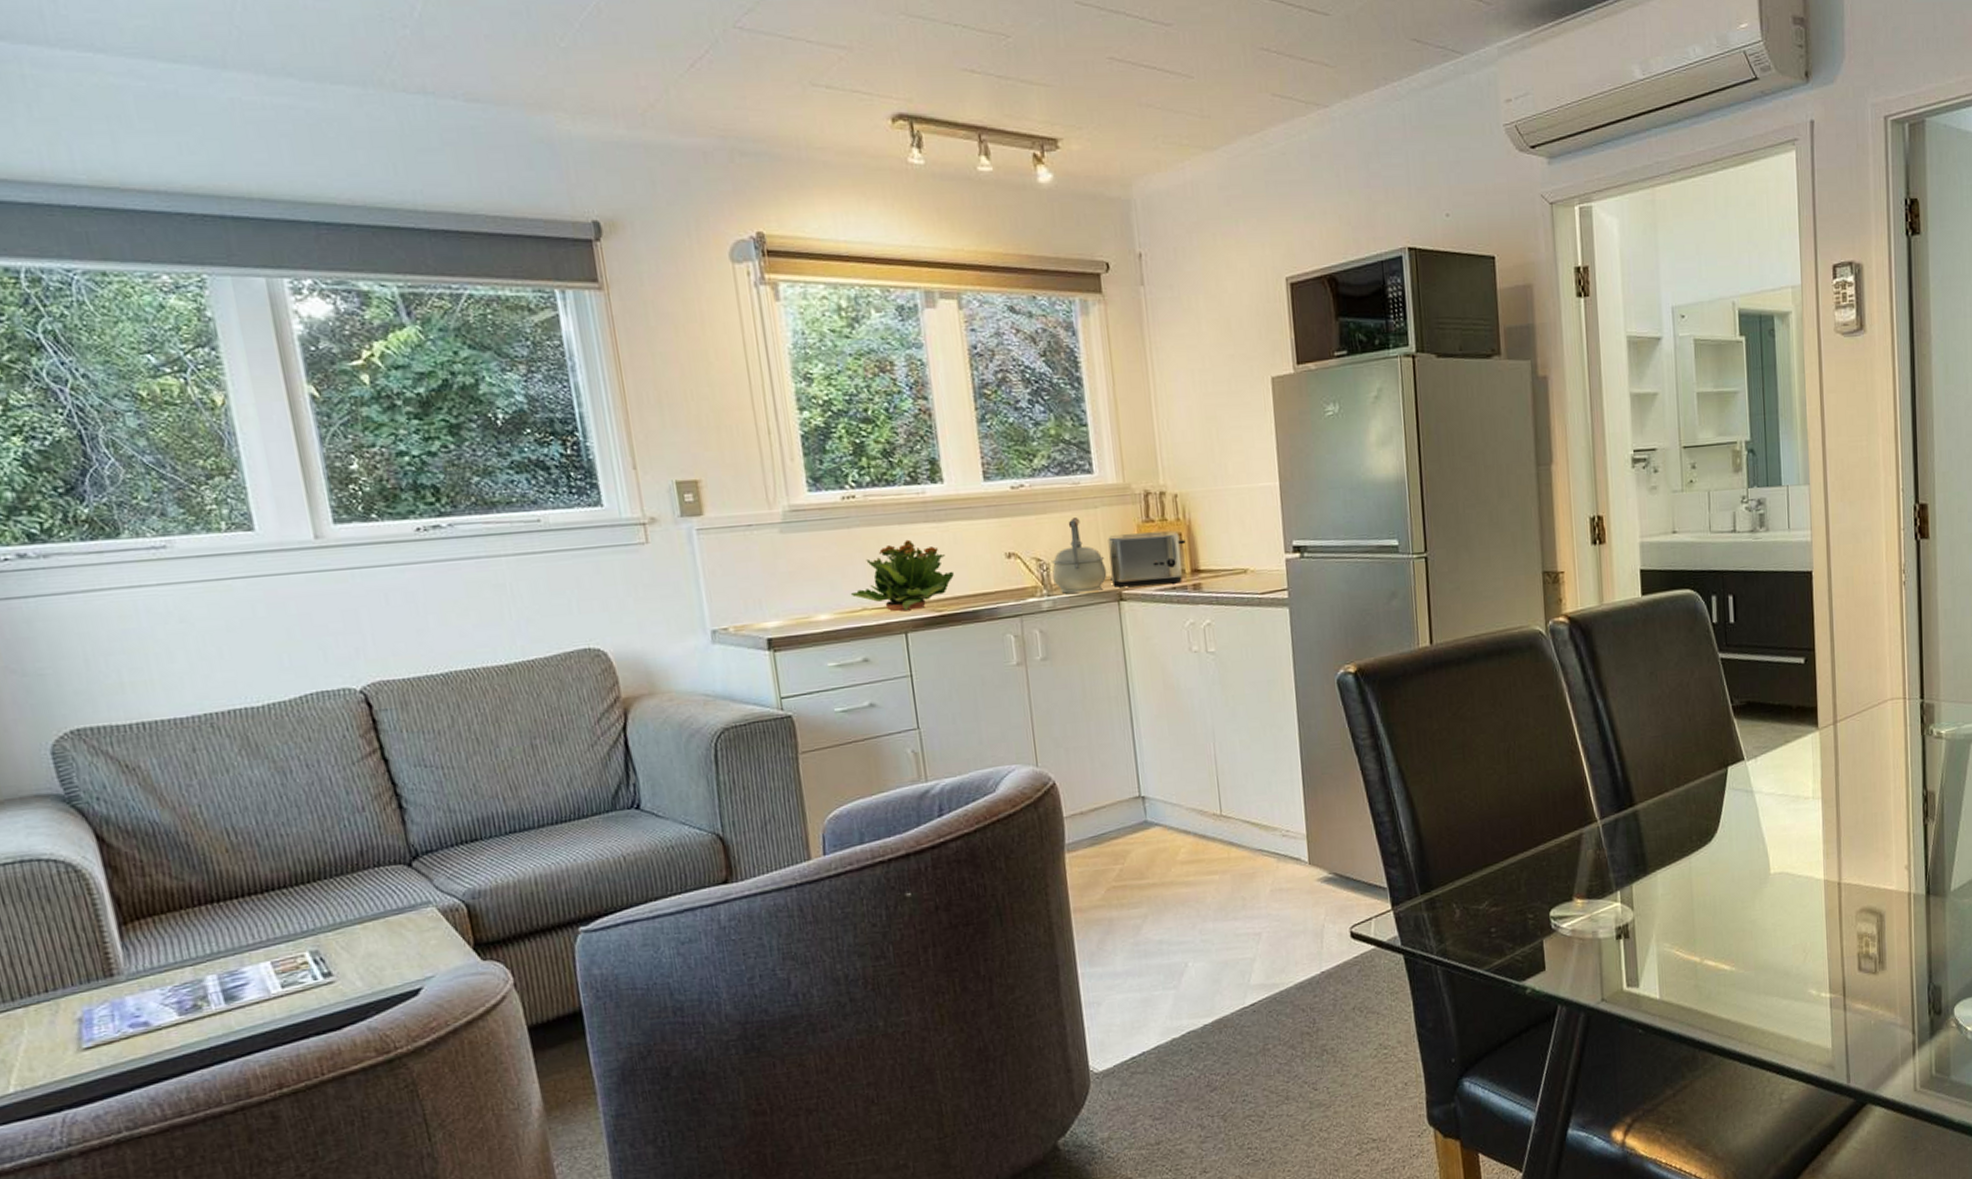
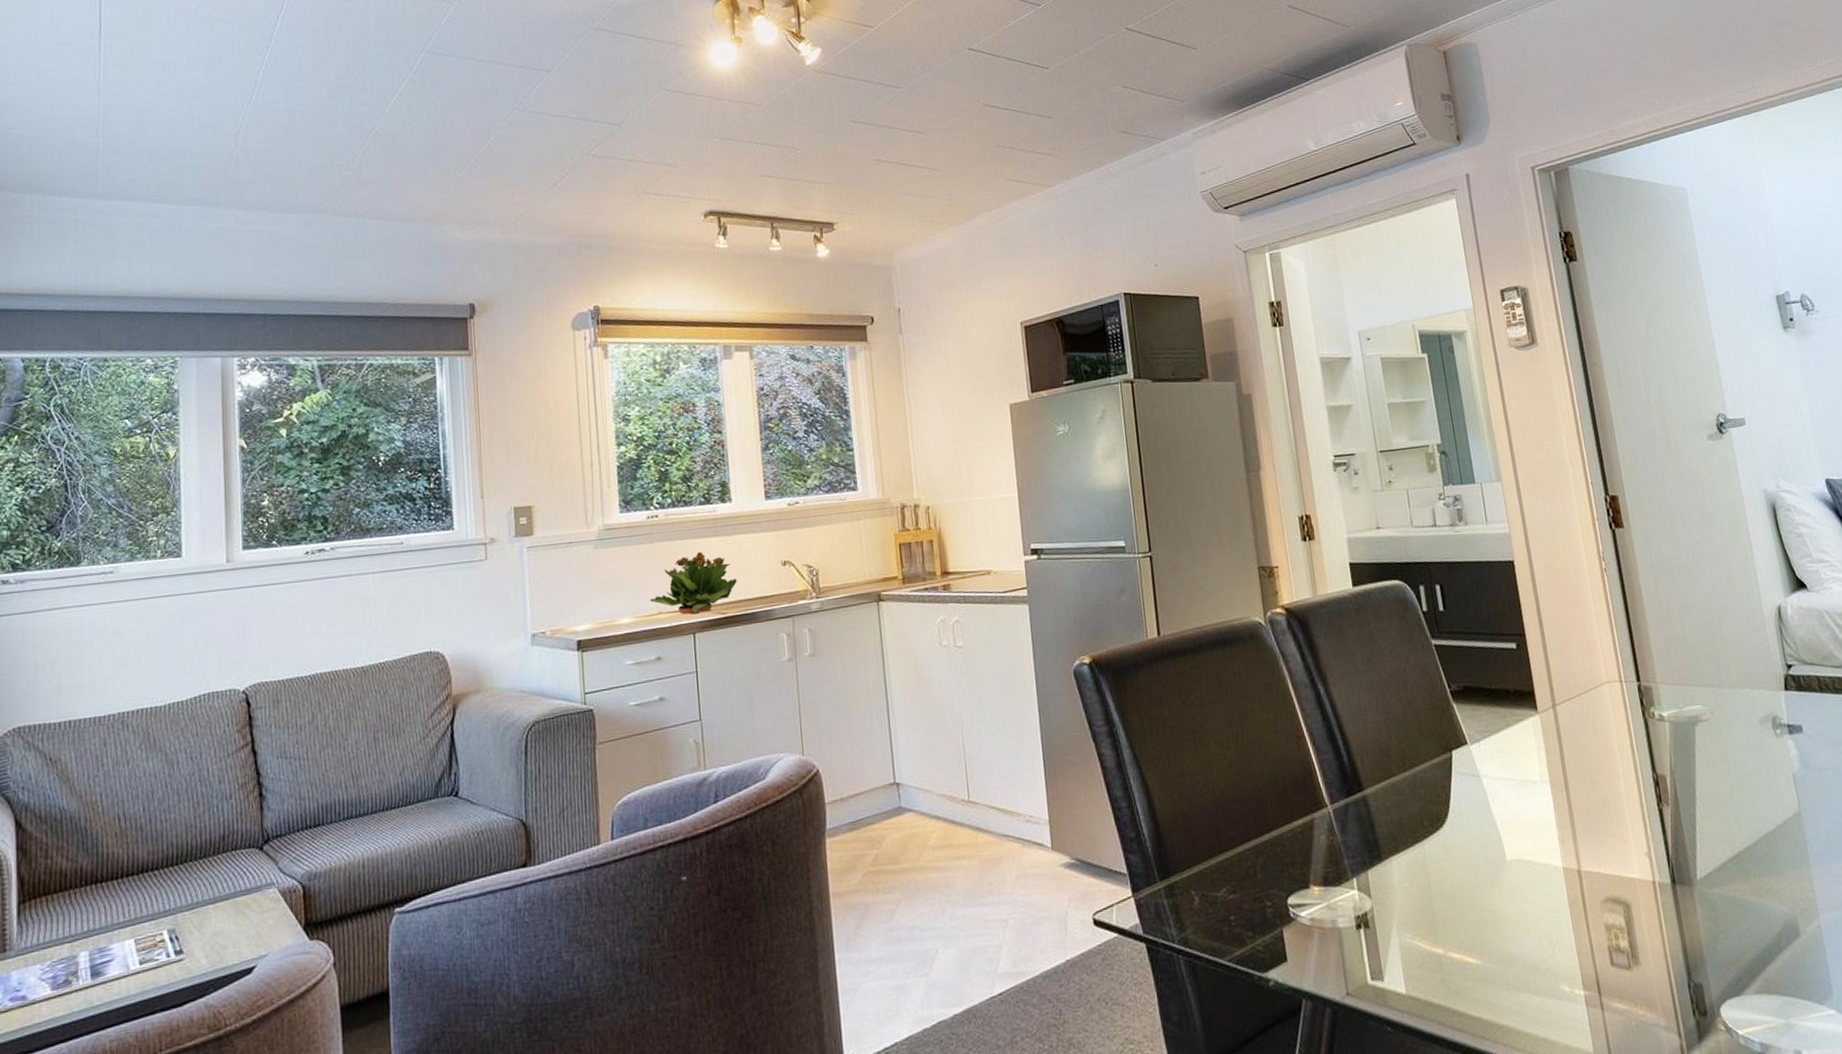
kettle: present [1051,518,1107,594] -> none [820,529,868,596]
toaster: present [1107,530,1186,587] -> none [869,538,937,589]

